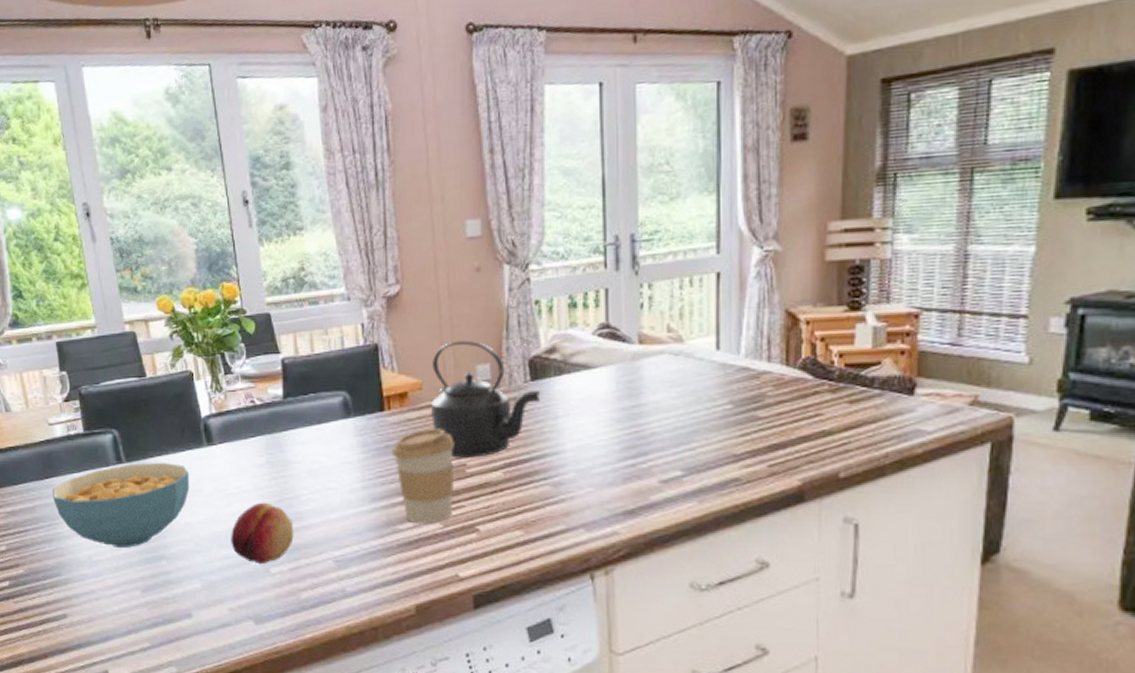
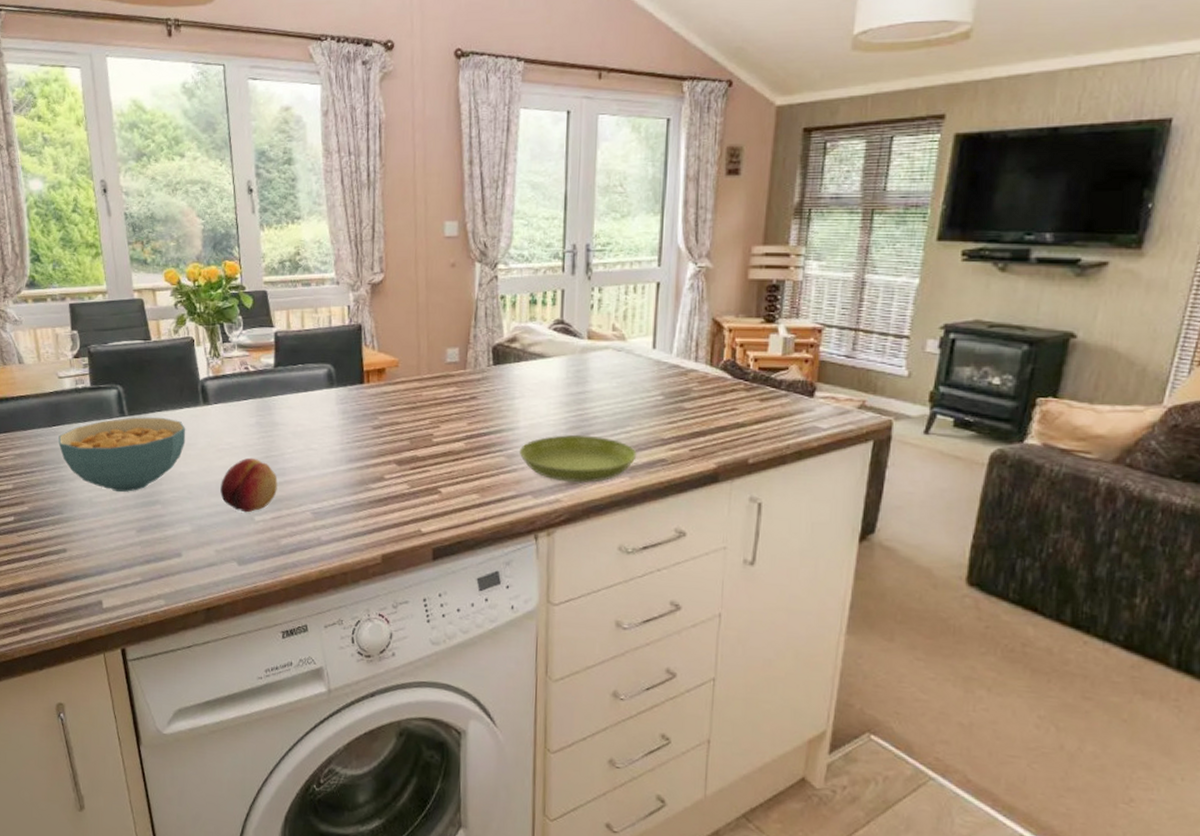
coffee cup: present [392,429,455,524] -> none [369,402,424,485]
kettle: present [431,340,541,458] -> none [405,326,502,429]
saucer: none [566,456,705,510] -> present [519,435,637,483]

